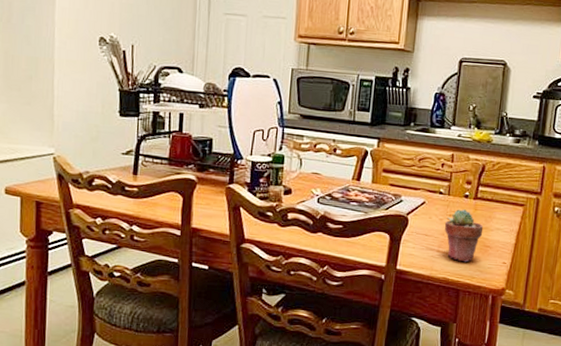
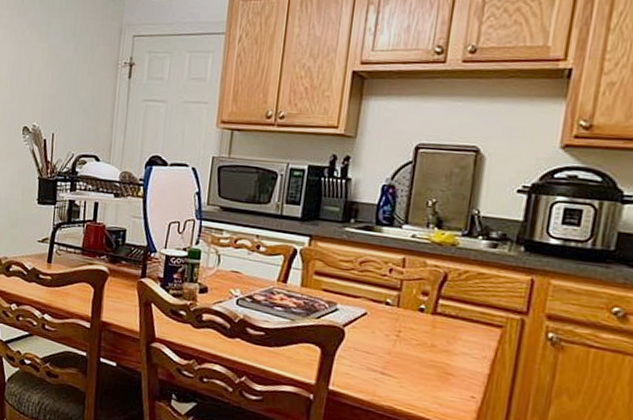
potted succulent: present [444,209,484,263] -> none [391,324,445,391]

